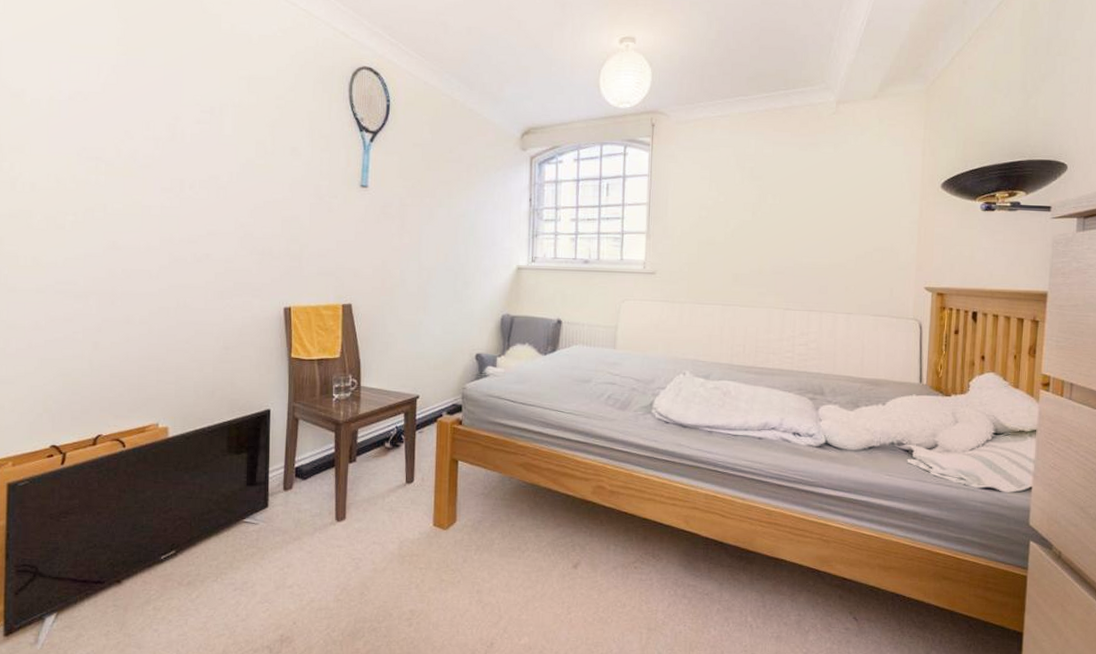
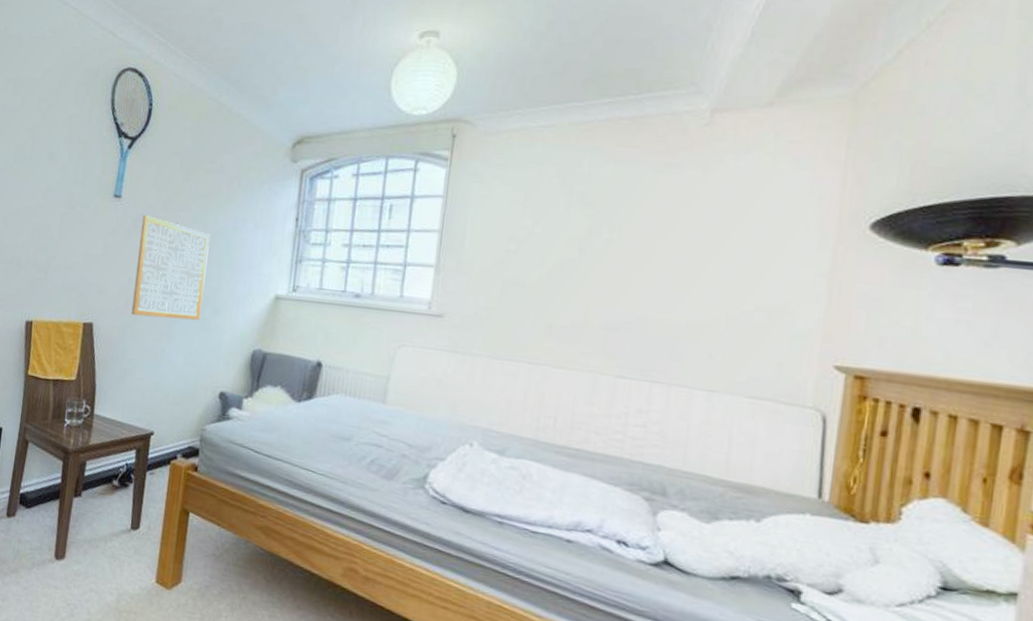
wall art: none [388,202,455,294] -> present [131,215,210,321]

